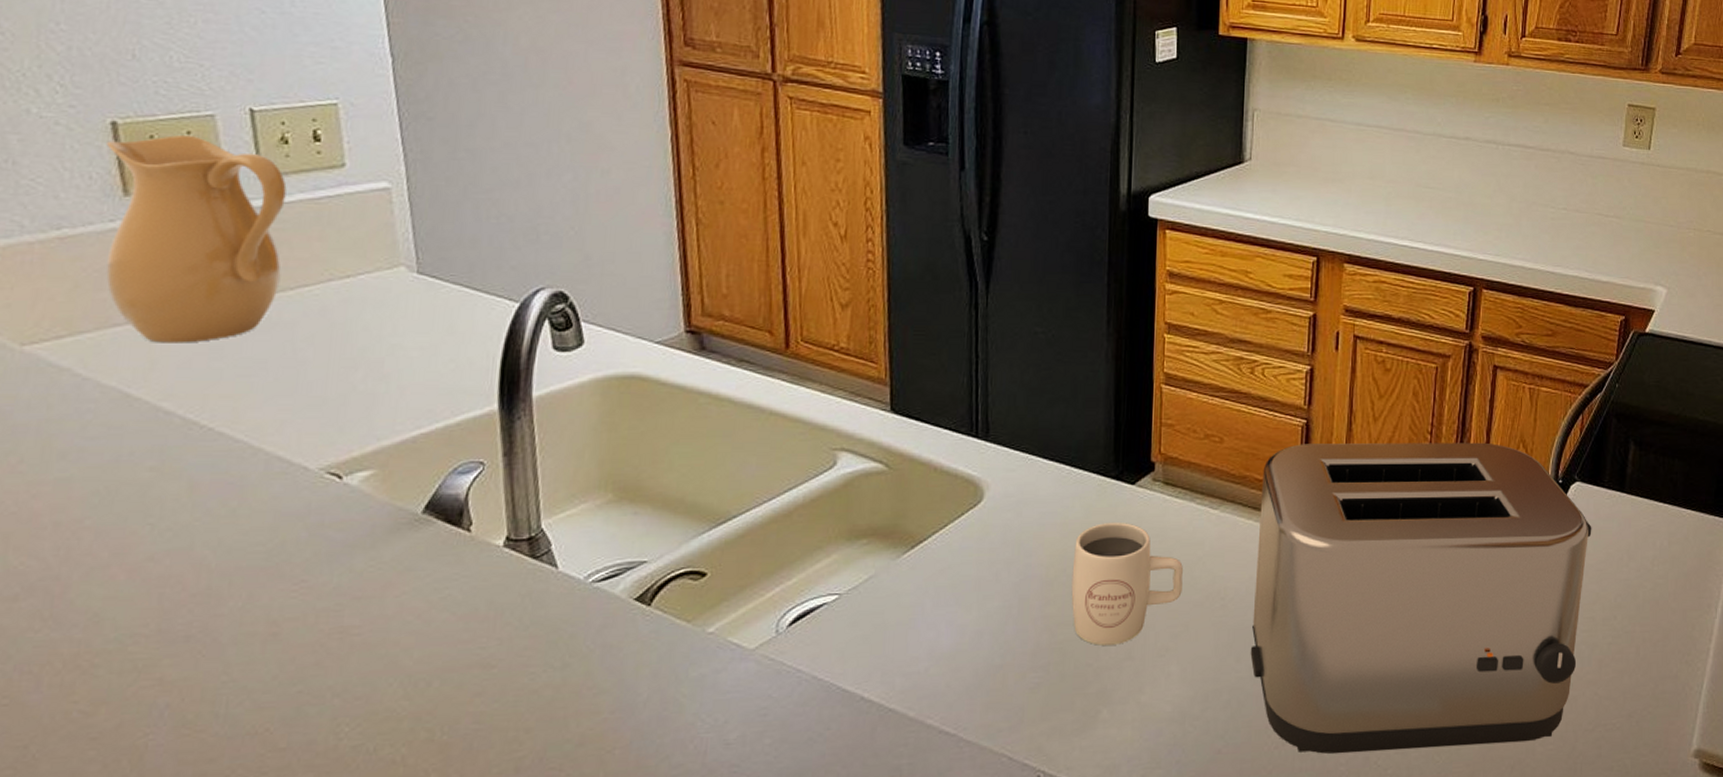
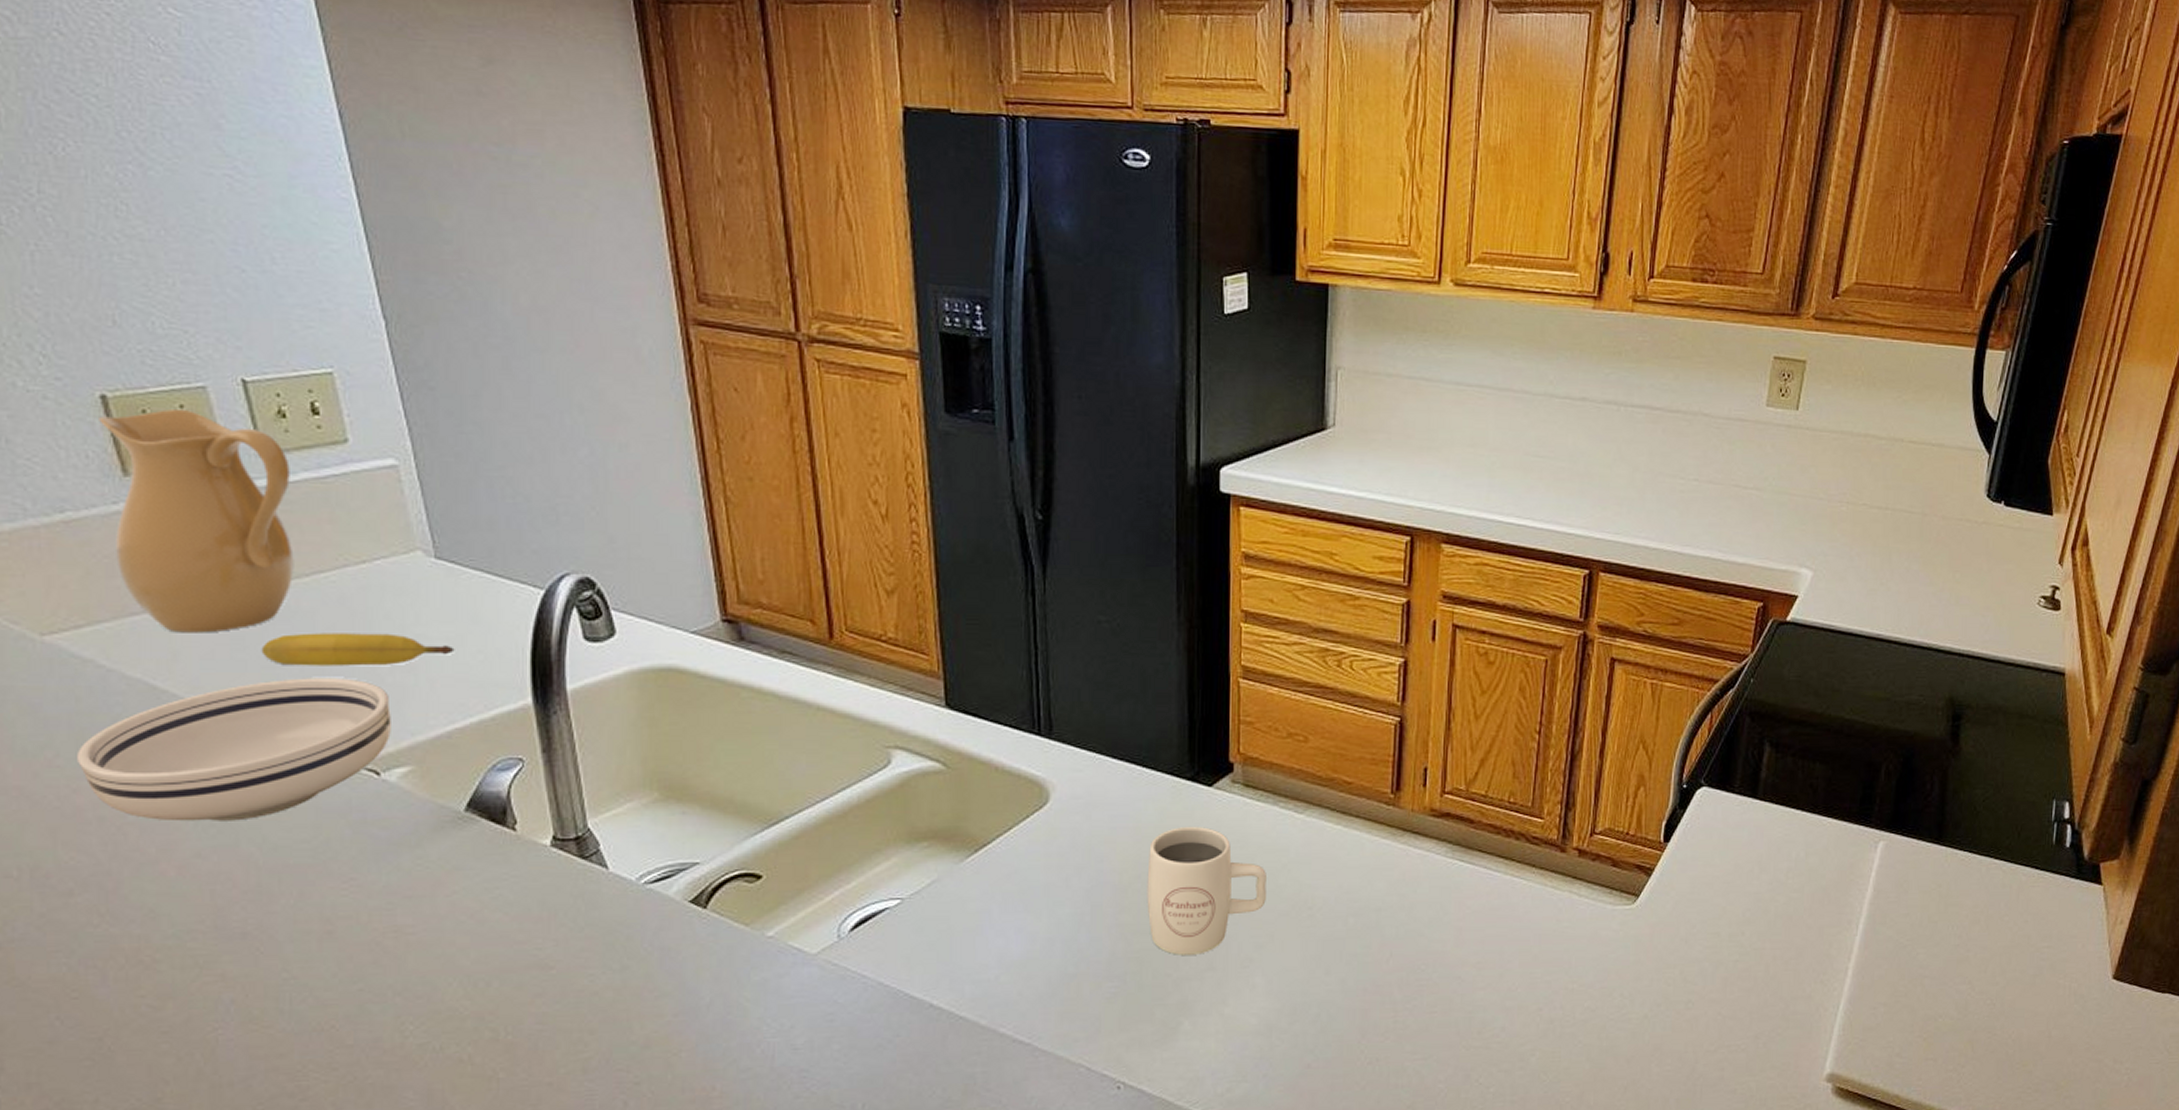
bowl: none [39,386,360,526] -> present [76,678,391,822]
fruit: none [238,343,428,375] -> present [261,633,455,666]
toaster: present [1250,442,1592,754] -> none [1341,743,1719,1070]

